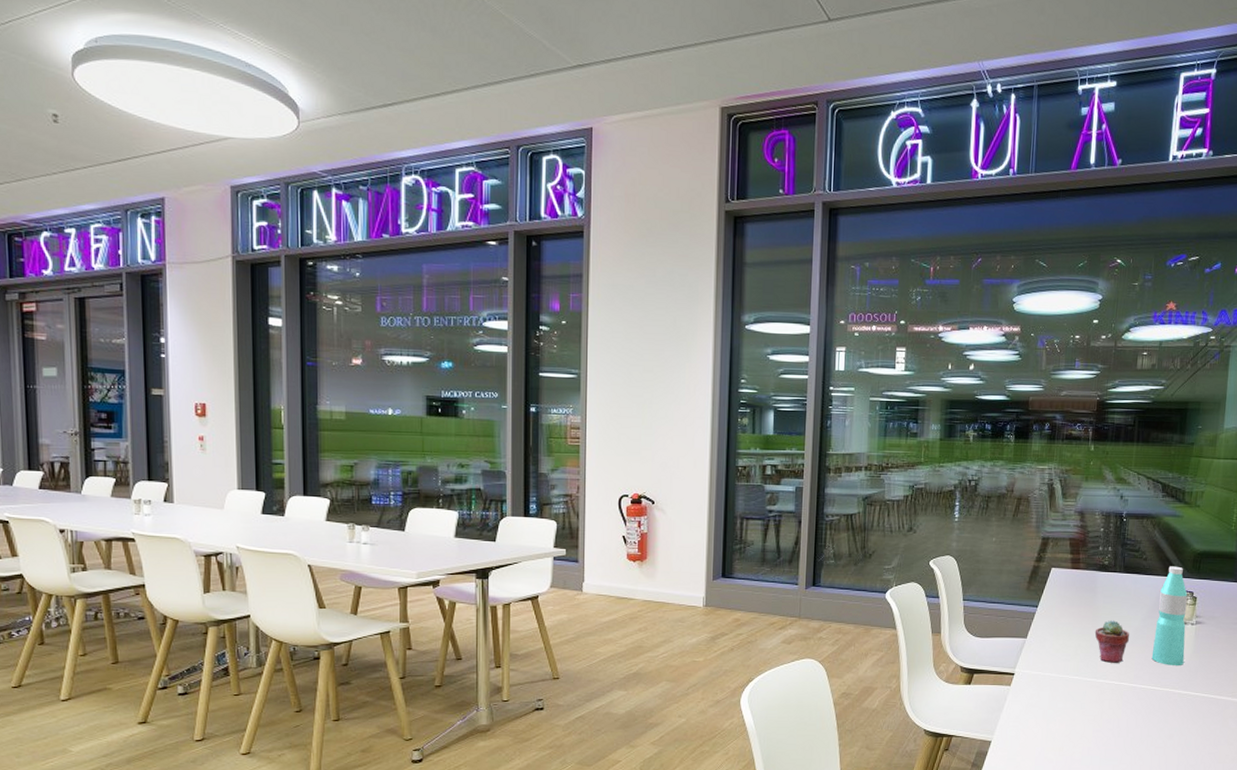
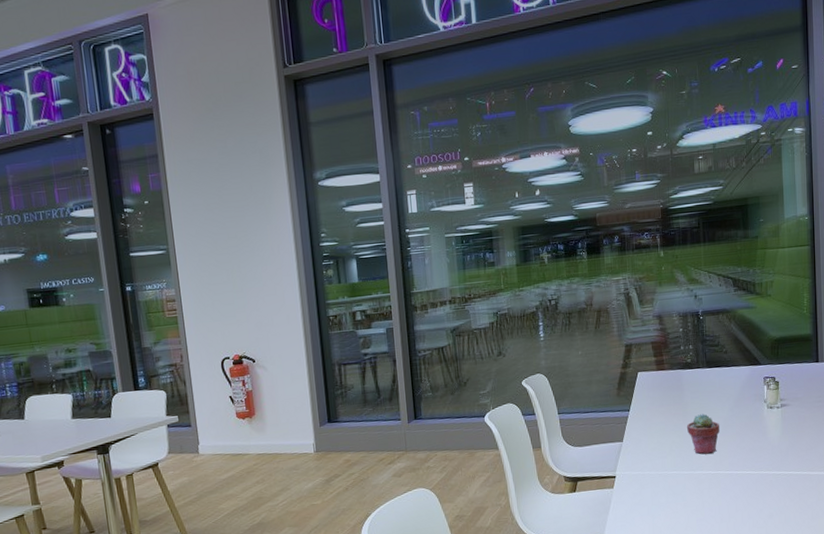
water bottle: present [1151,566,1188,666] -> none [743,355,774,450]

